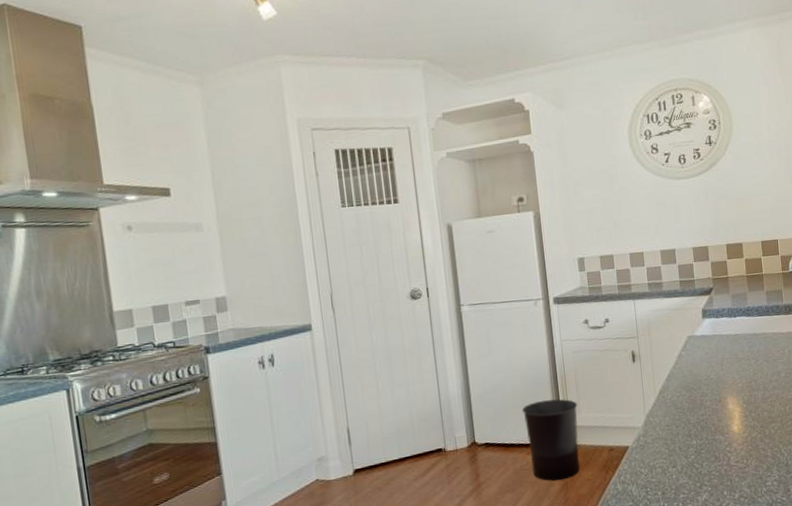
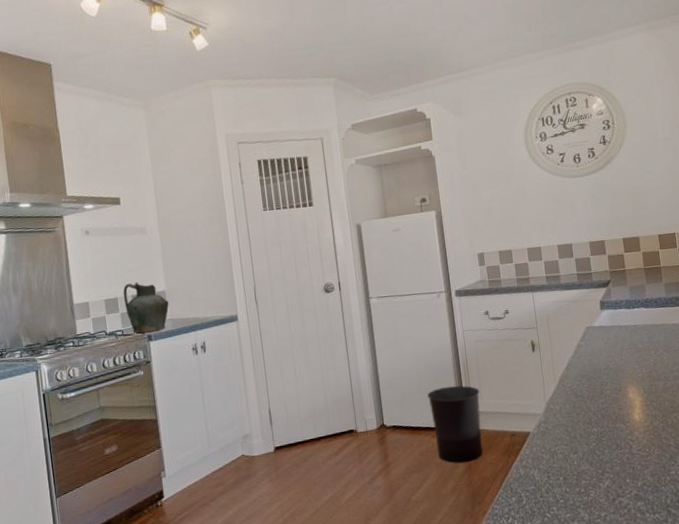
ceramic jug: none [174,286,231,346] -> present [123,282,169,334]

